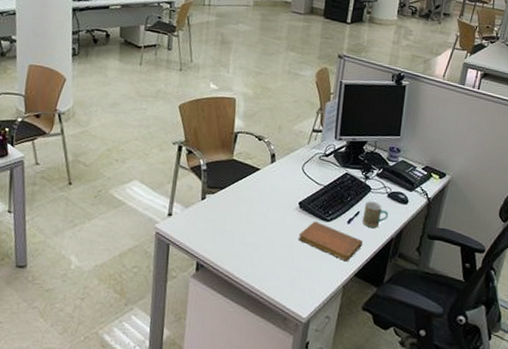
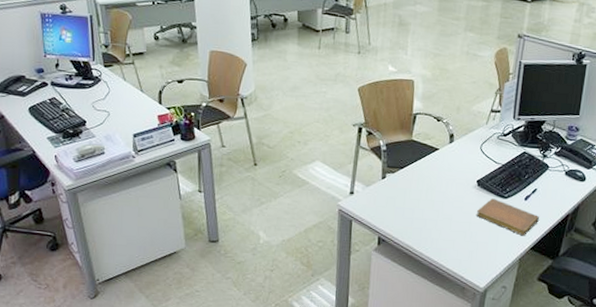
mug: present [362,201,389,228] -> none [539,178,566,204]

